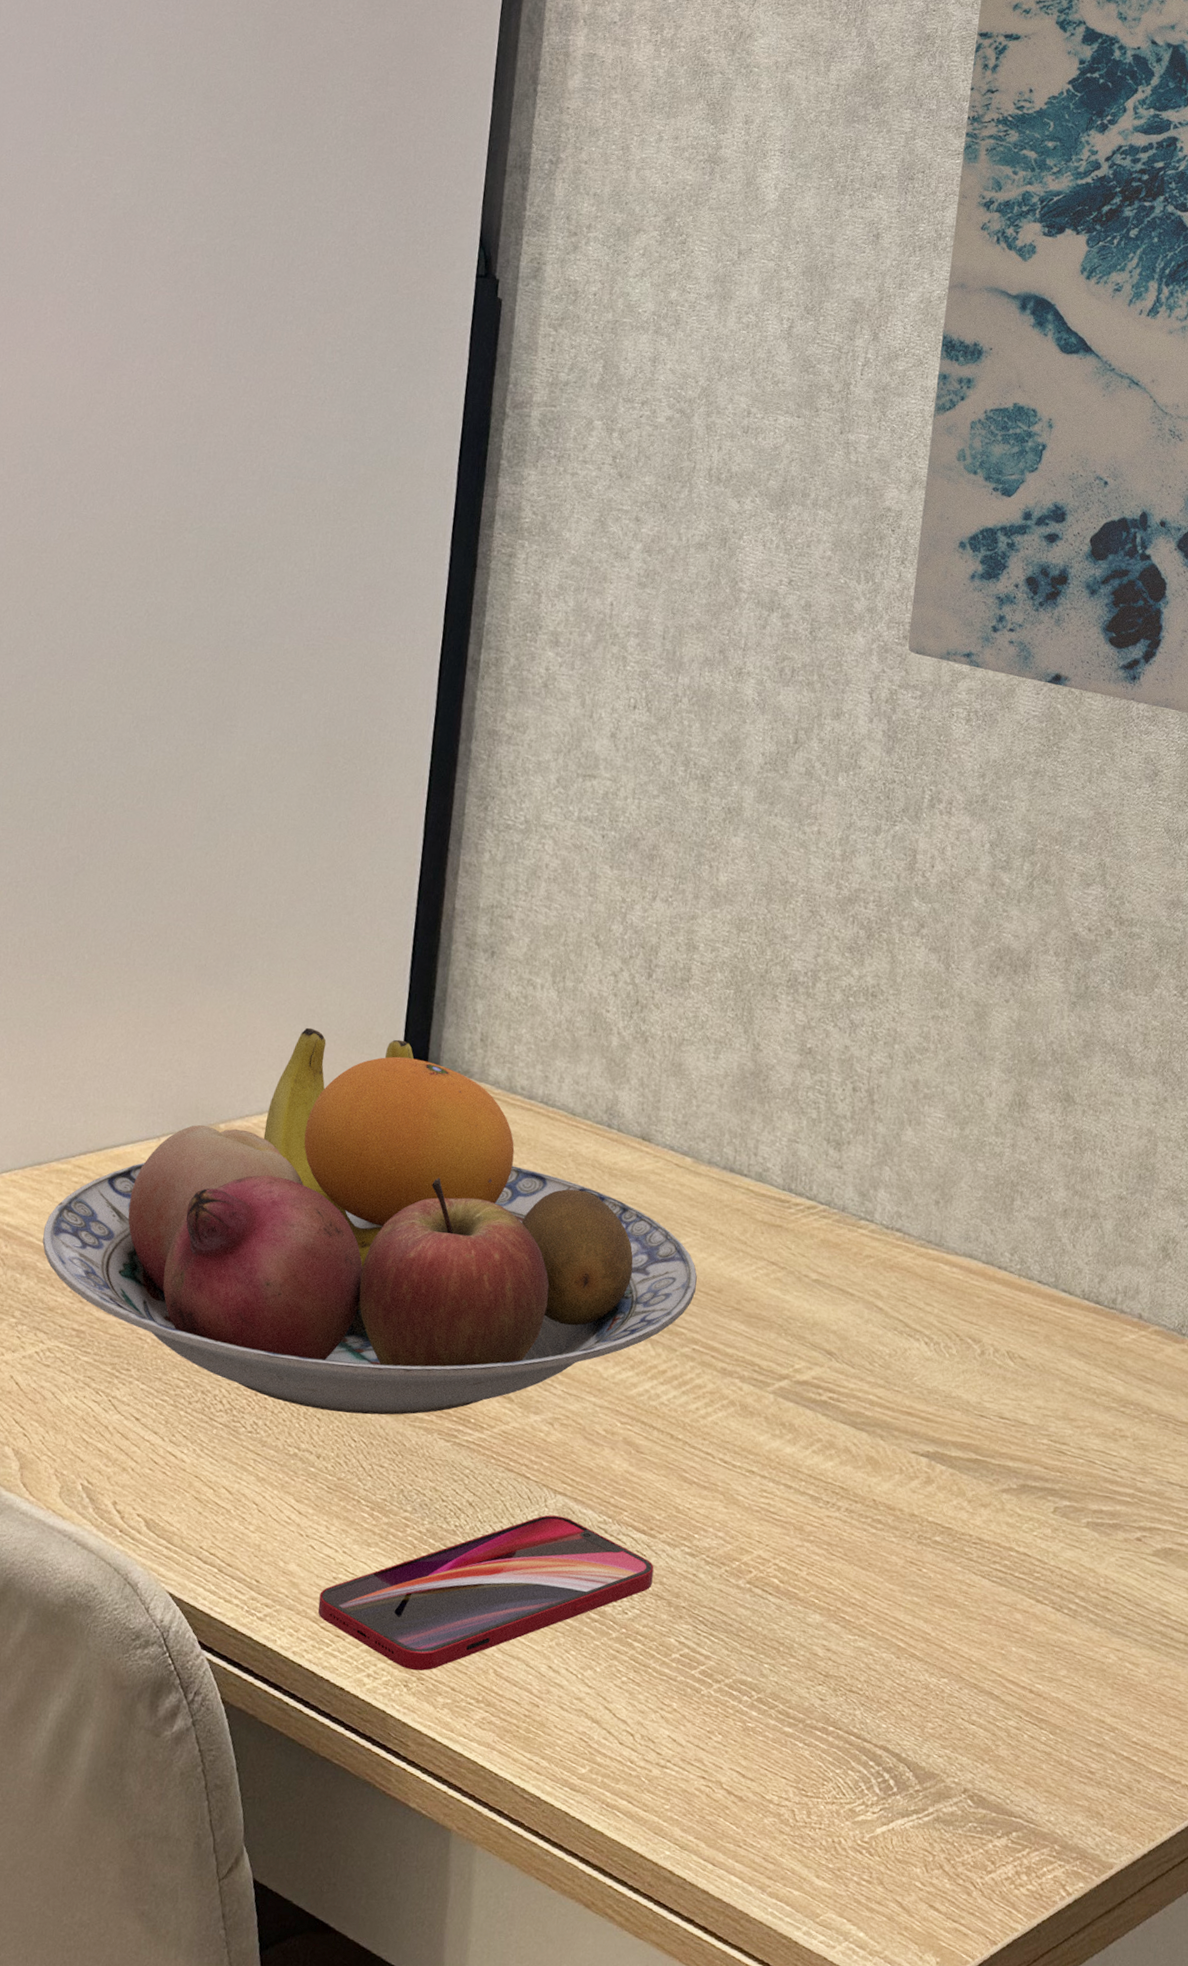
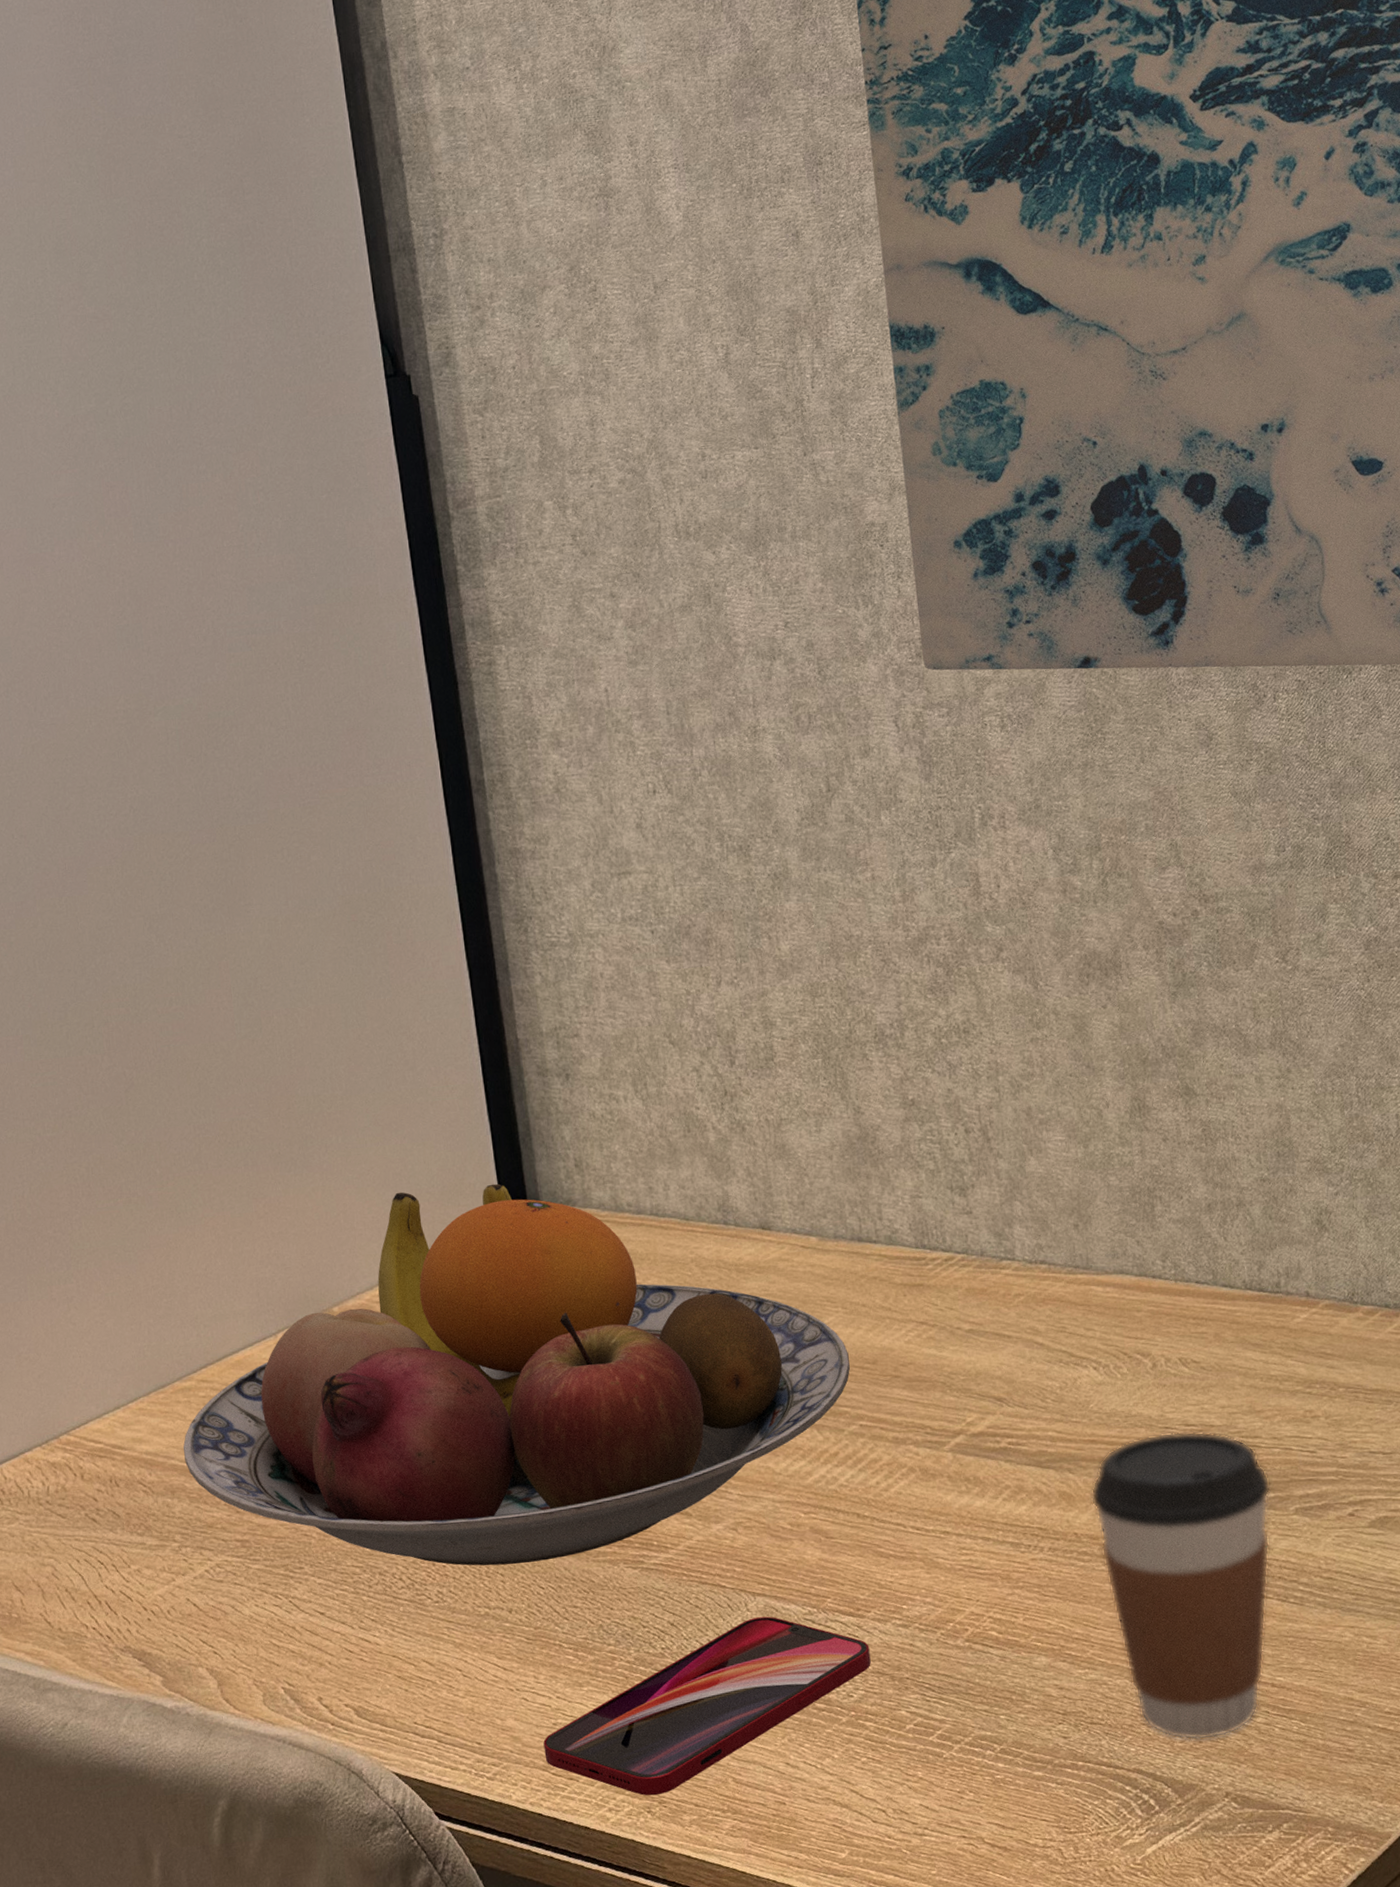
coffee cup: none [895,1419,1069,1733] -> present [1091,1431,1271,1741]

